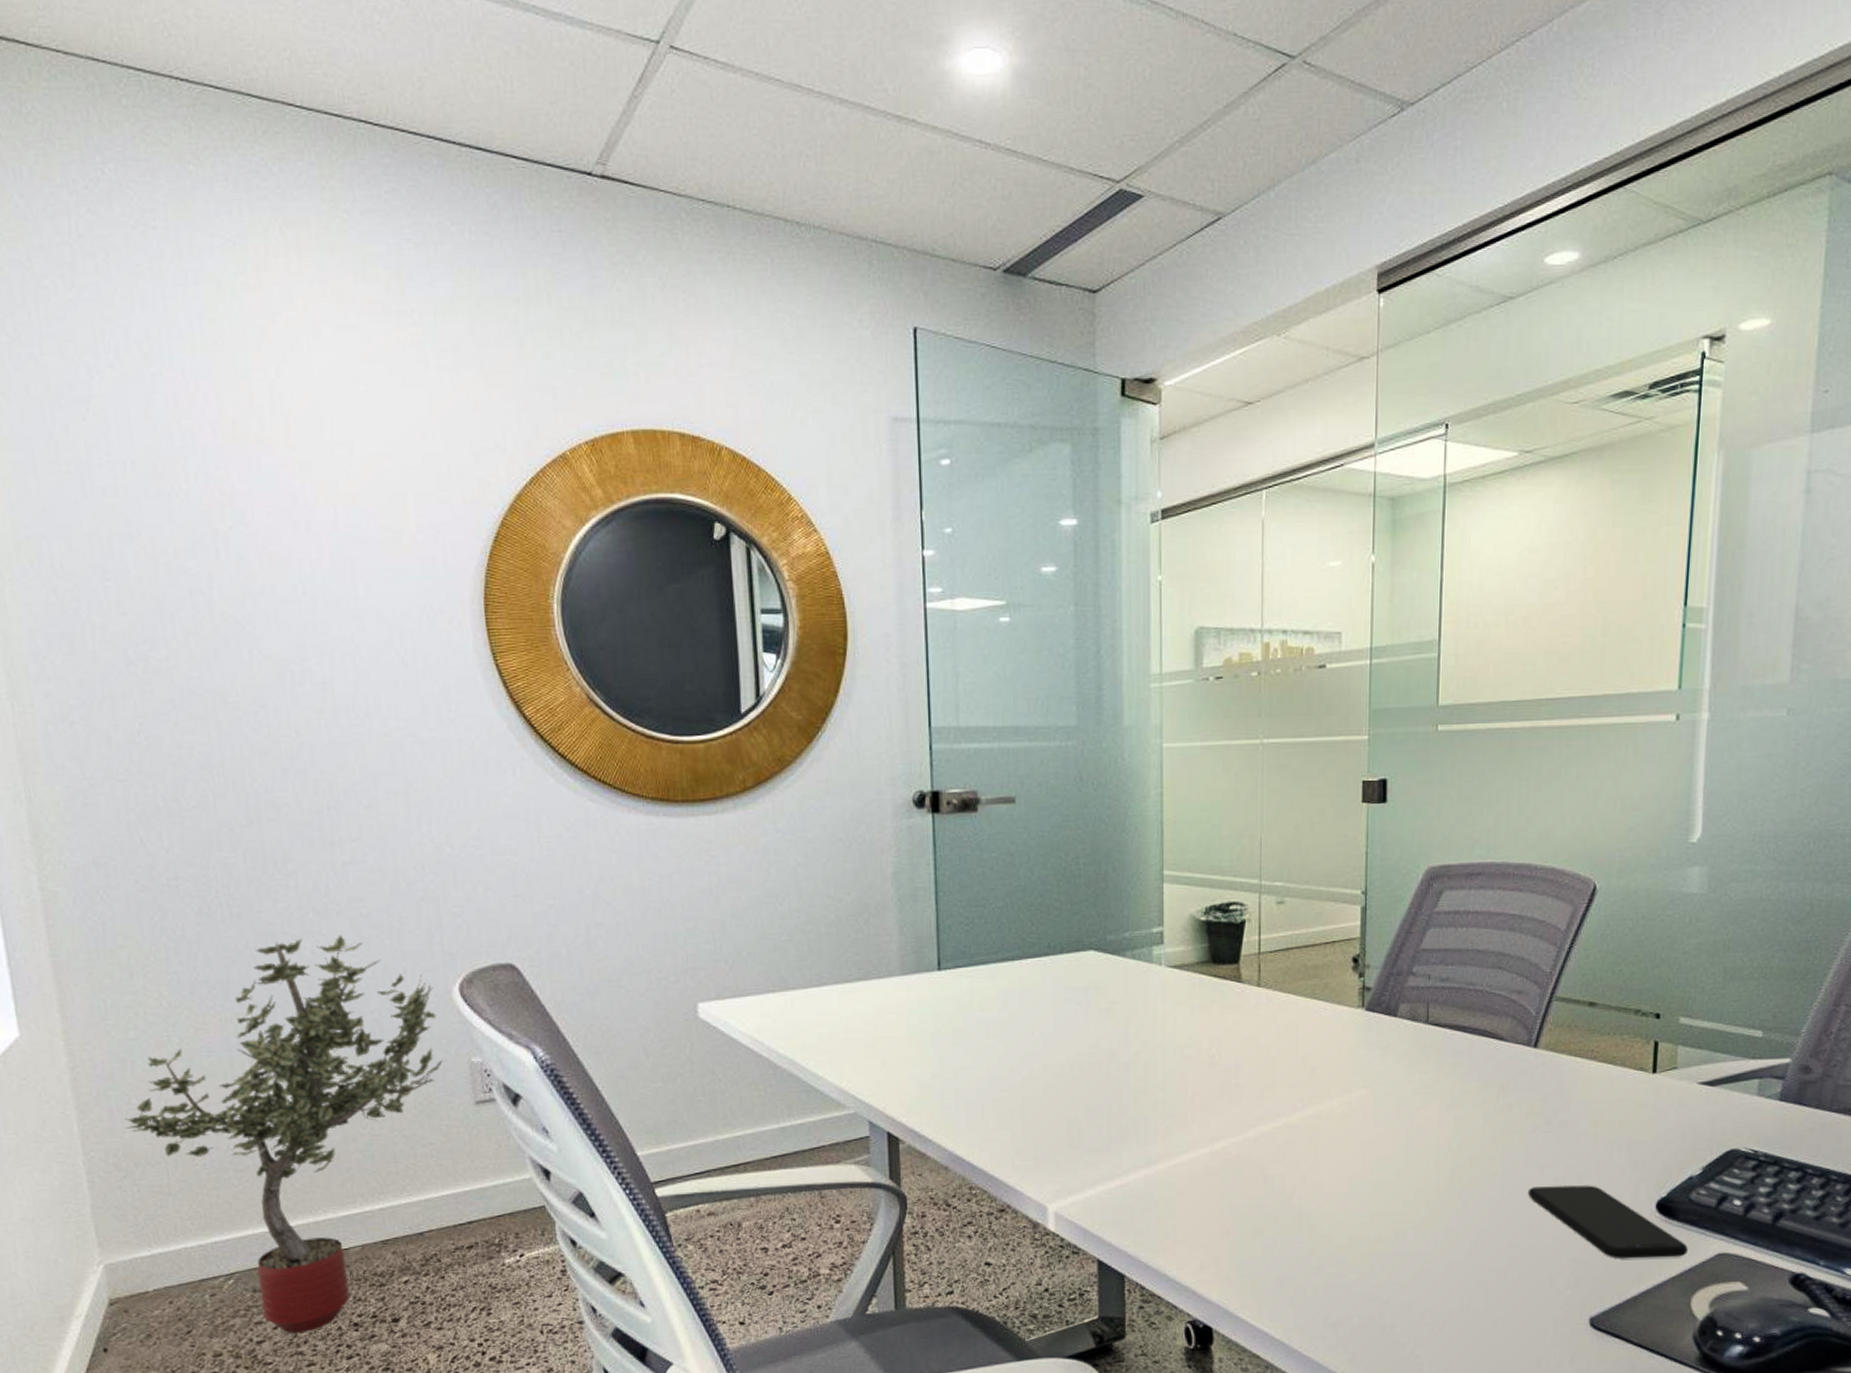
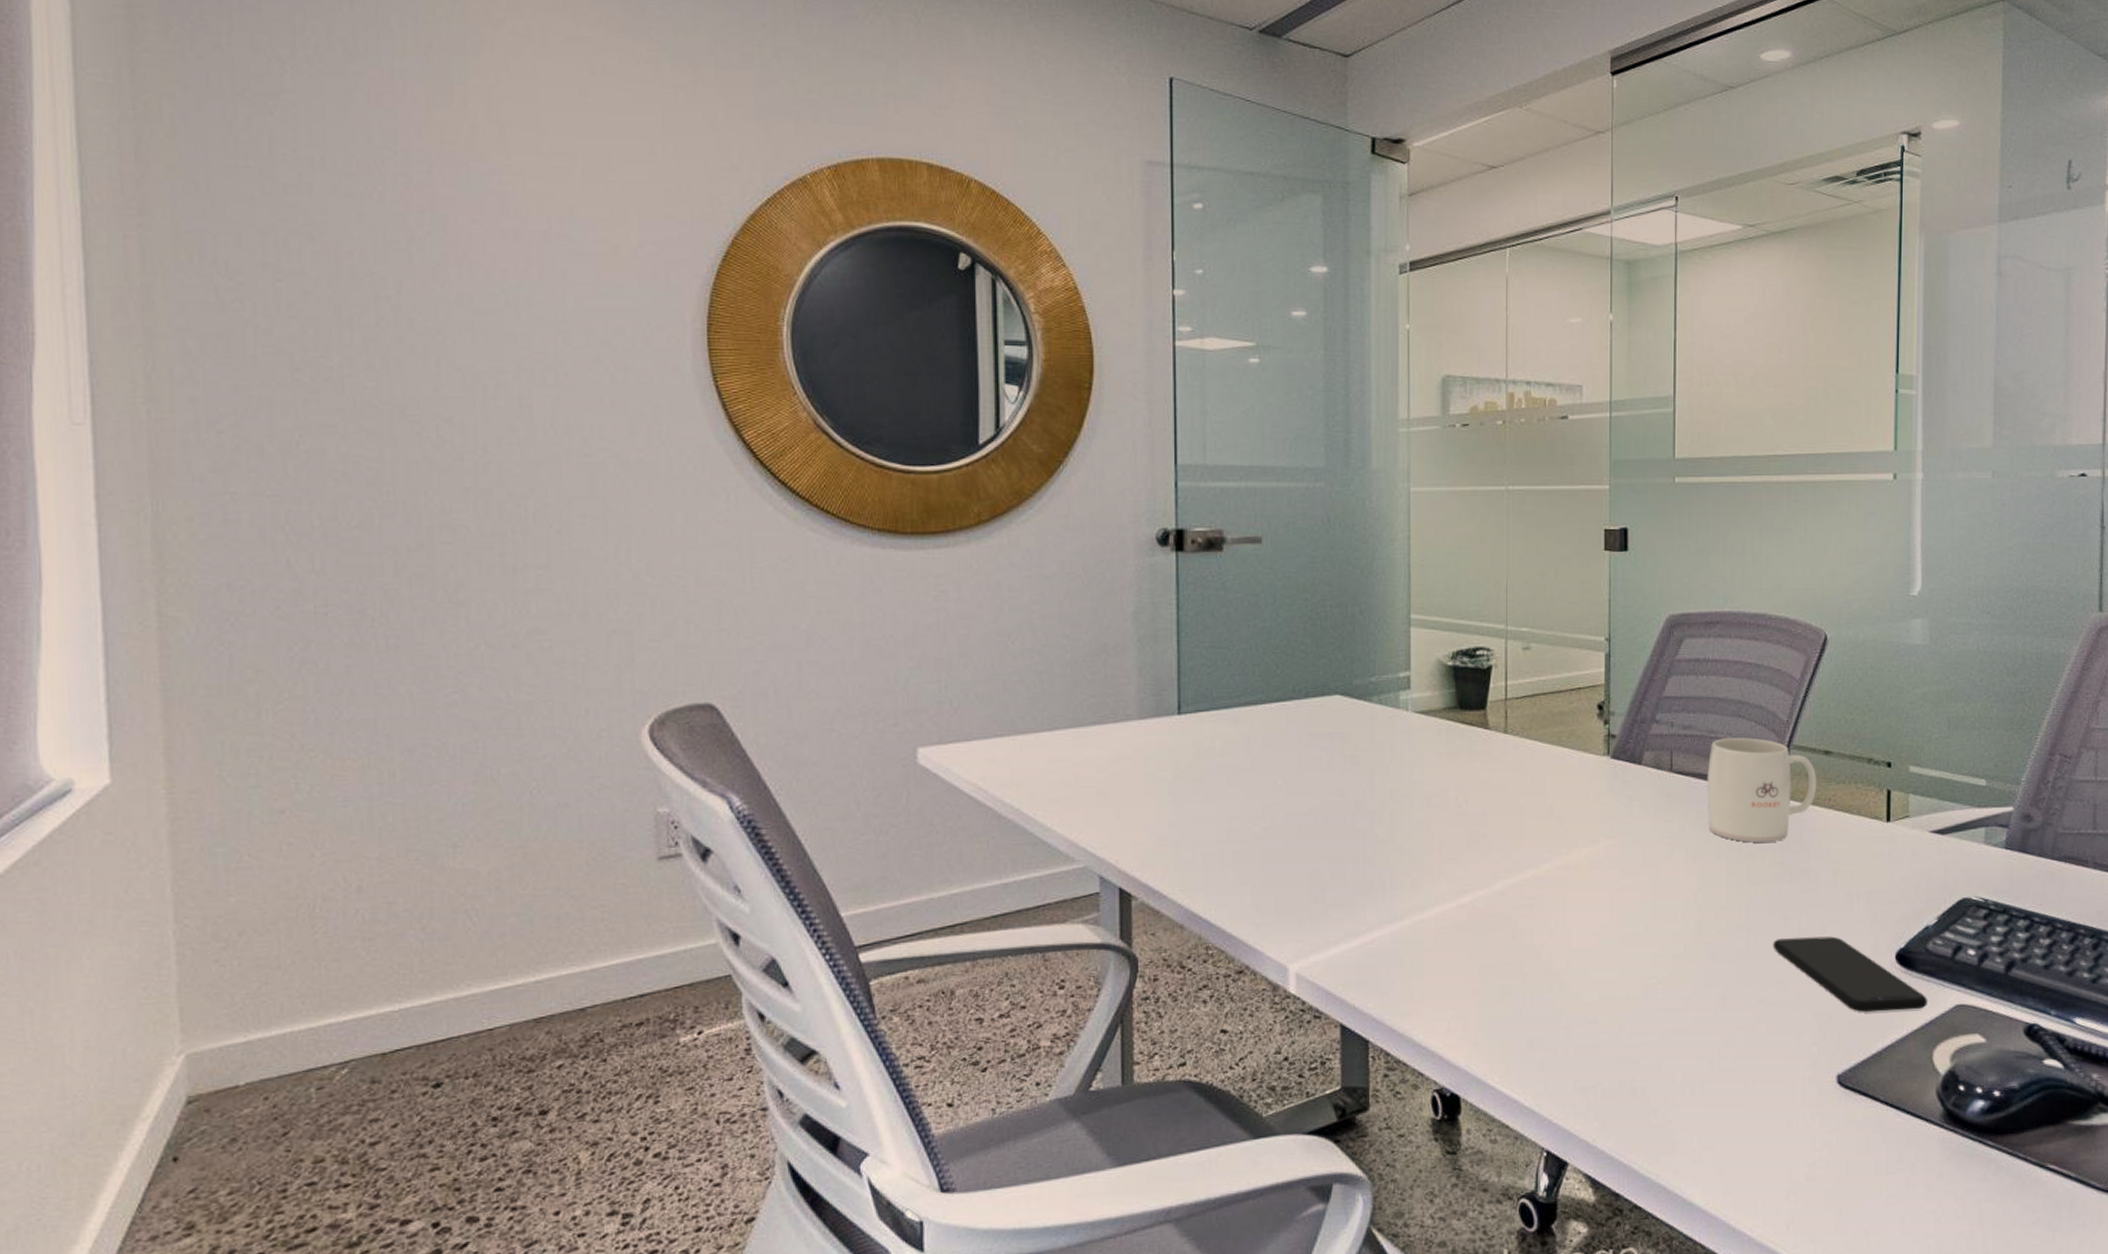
potted tree: present [125,934,443,1333] -> none [231,670,623,1131]
mug: none [1463,989,1580,1093] -> present [1706,737,1817,843]

